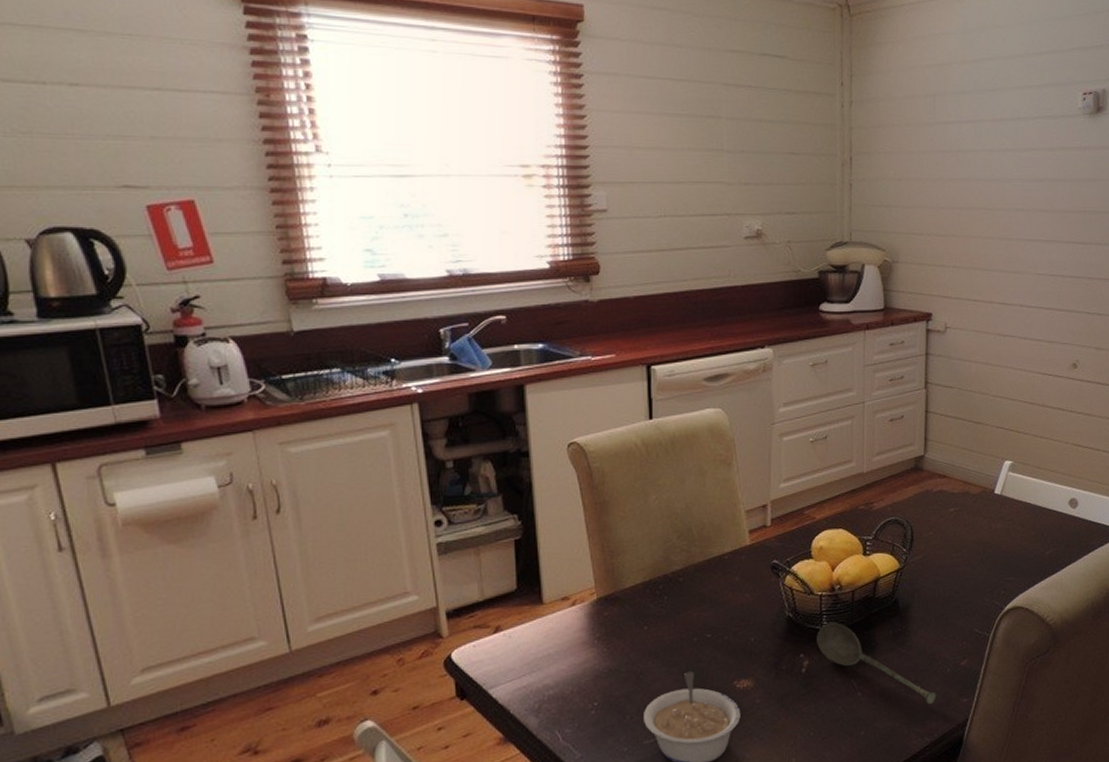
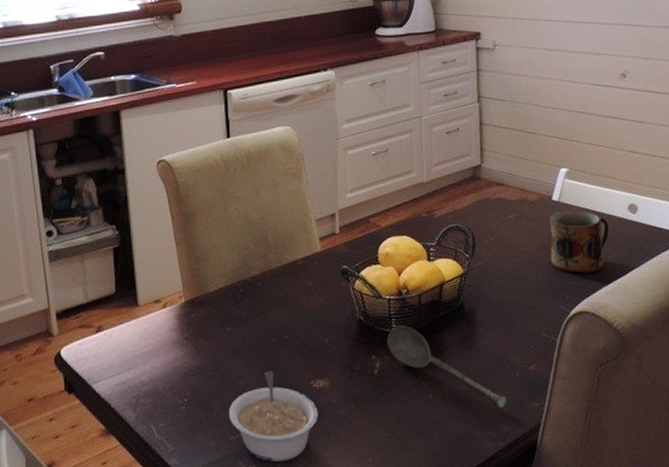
mug: none [989,503,1049,569] -> present [550,209,609,274]

